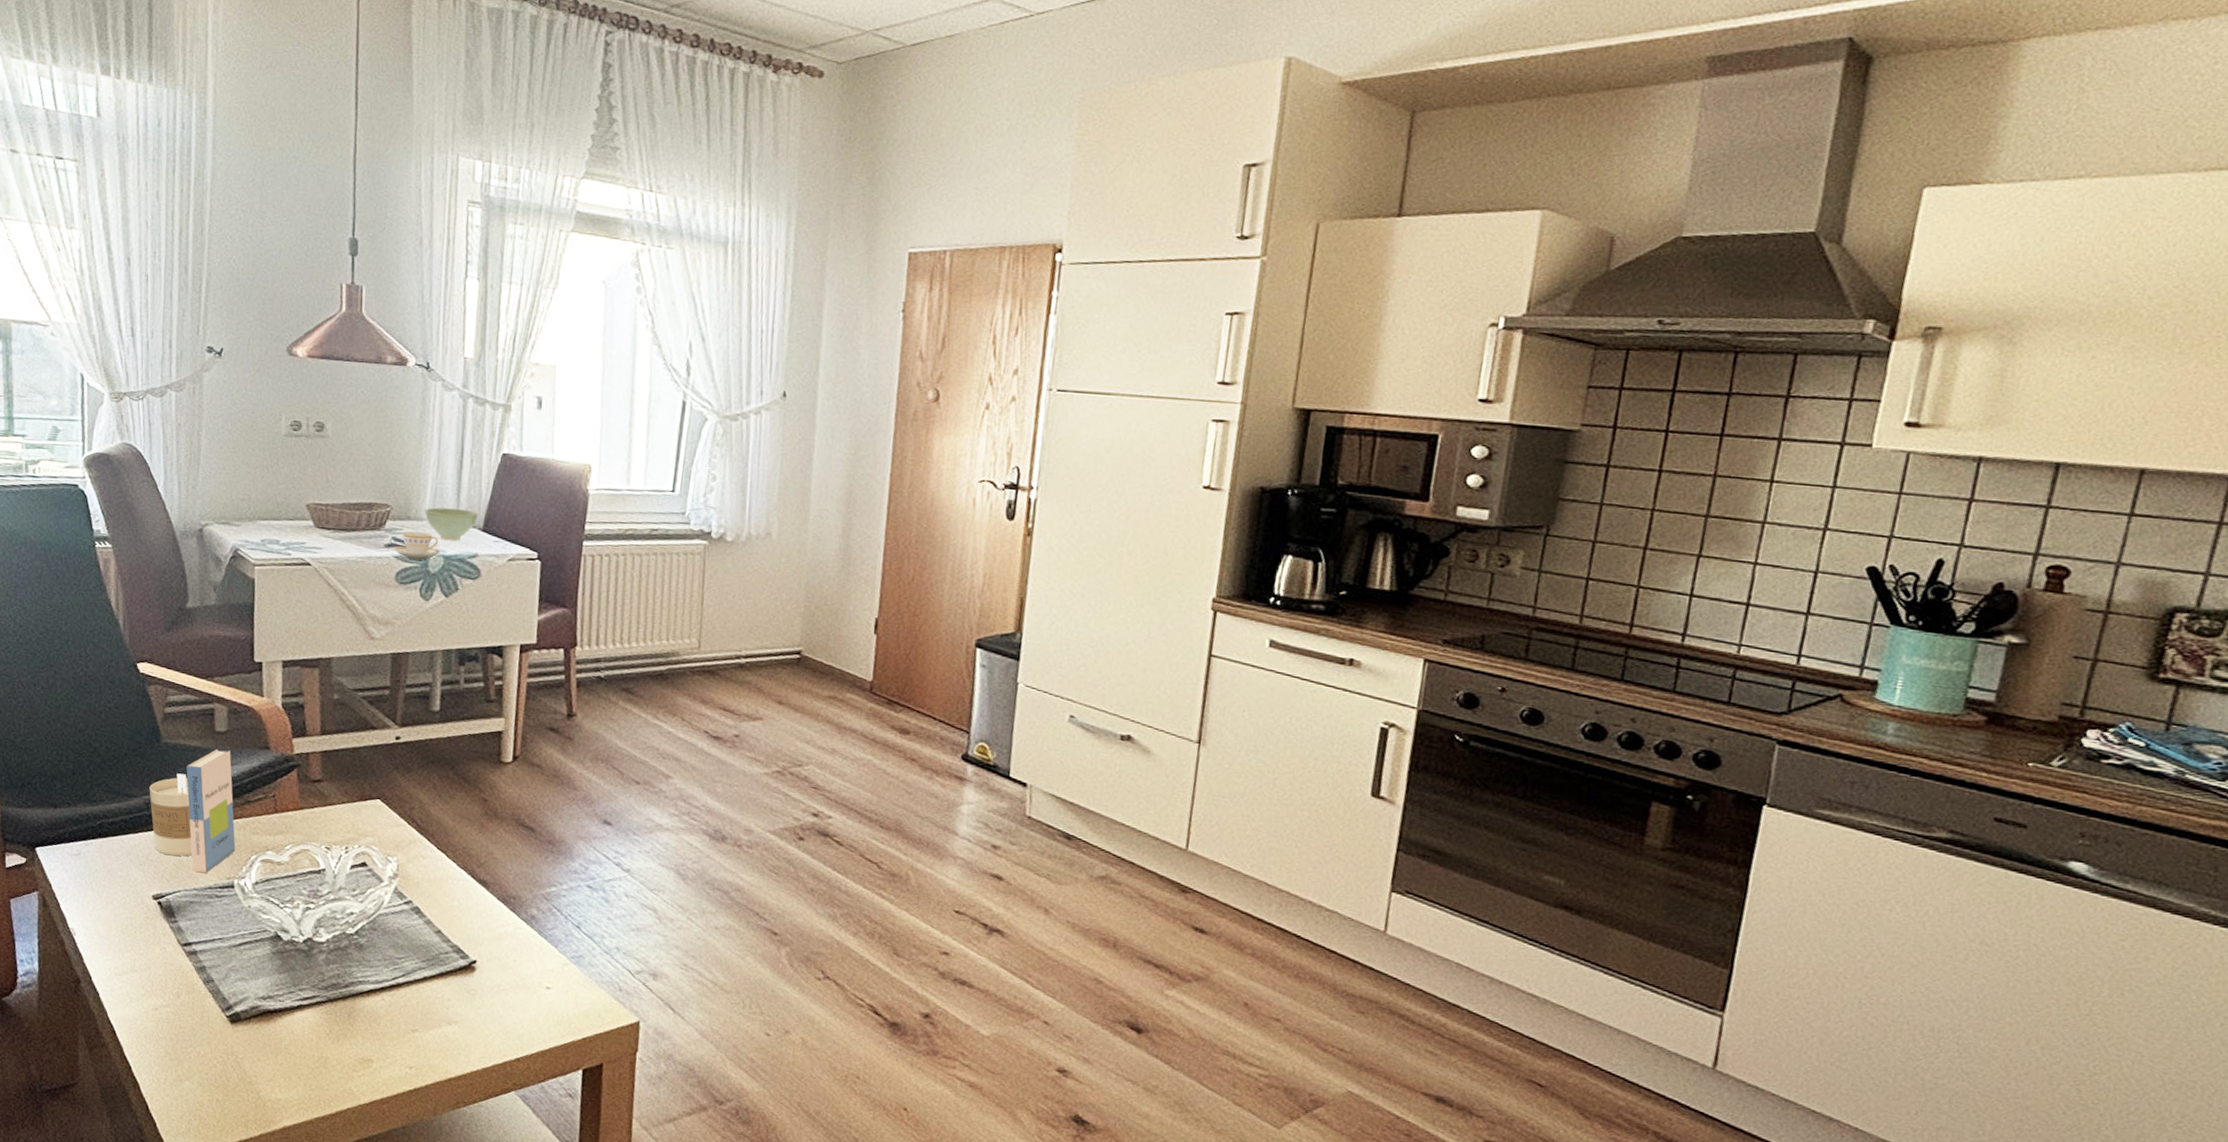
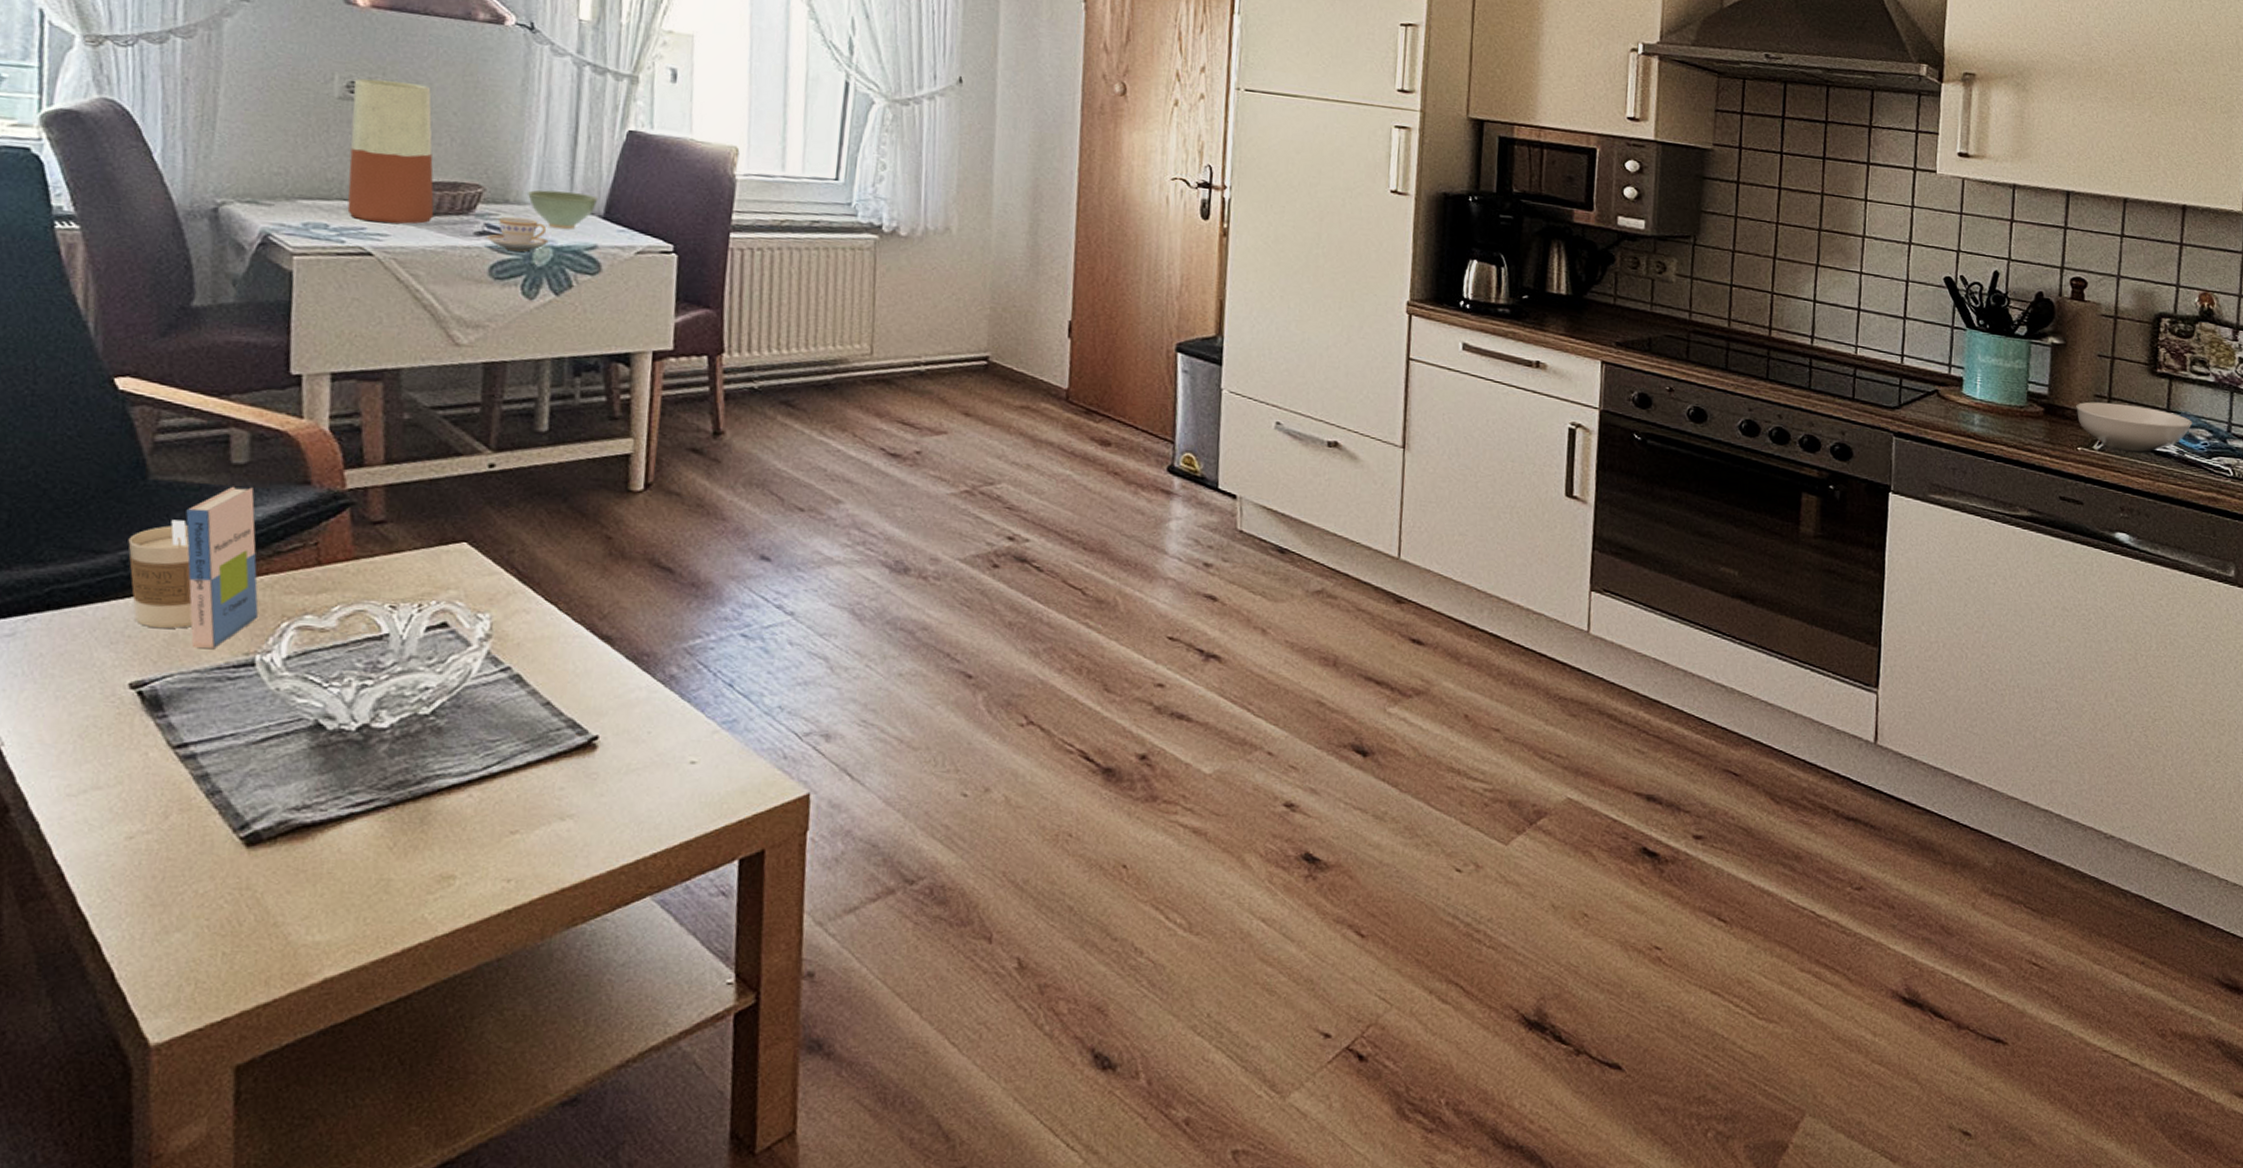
vase: none [292,418,355,539] -> present [347,78,434,225]
bowl: none [2032,710,2204,772] -> present [2076,401,2193,453]

